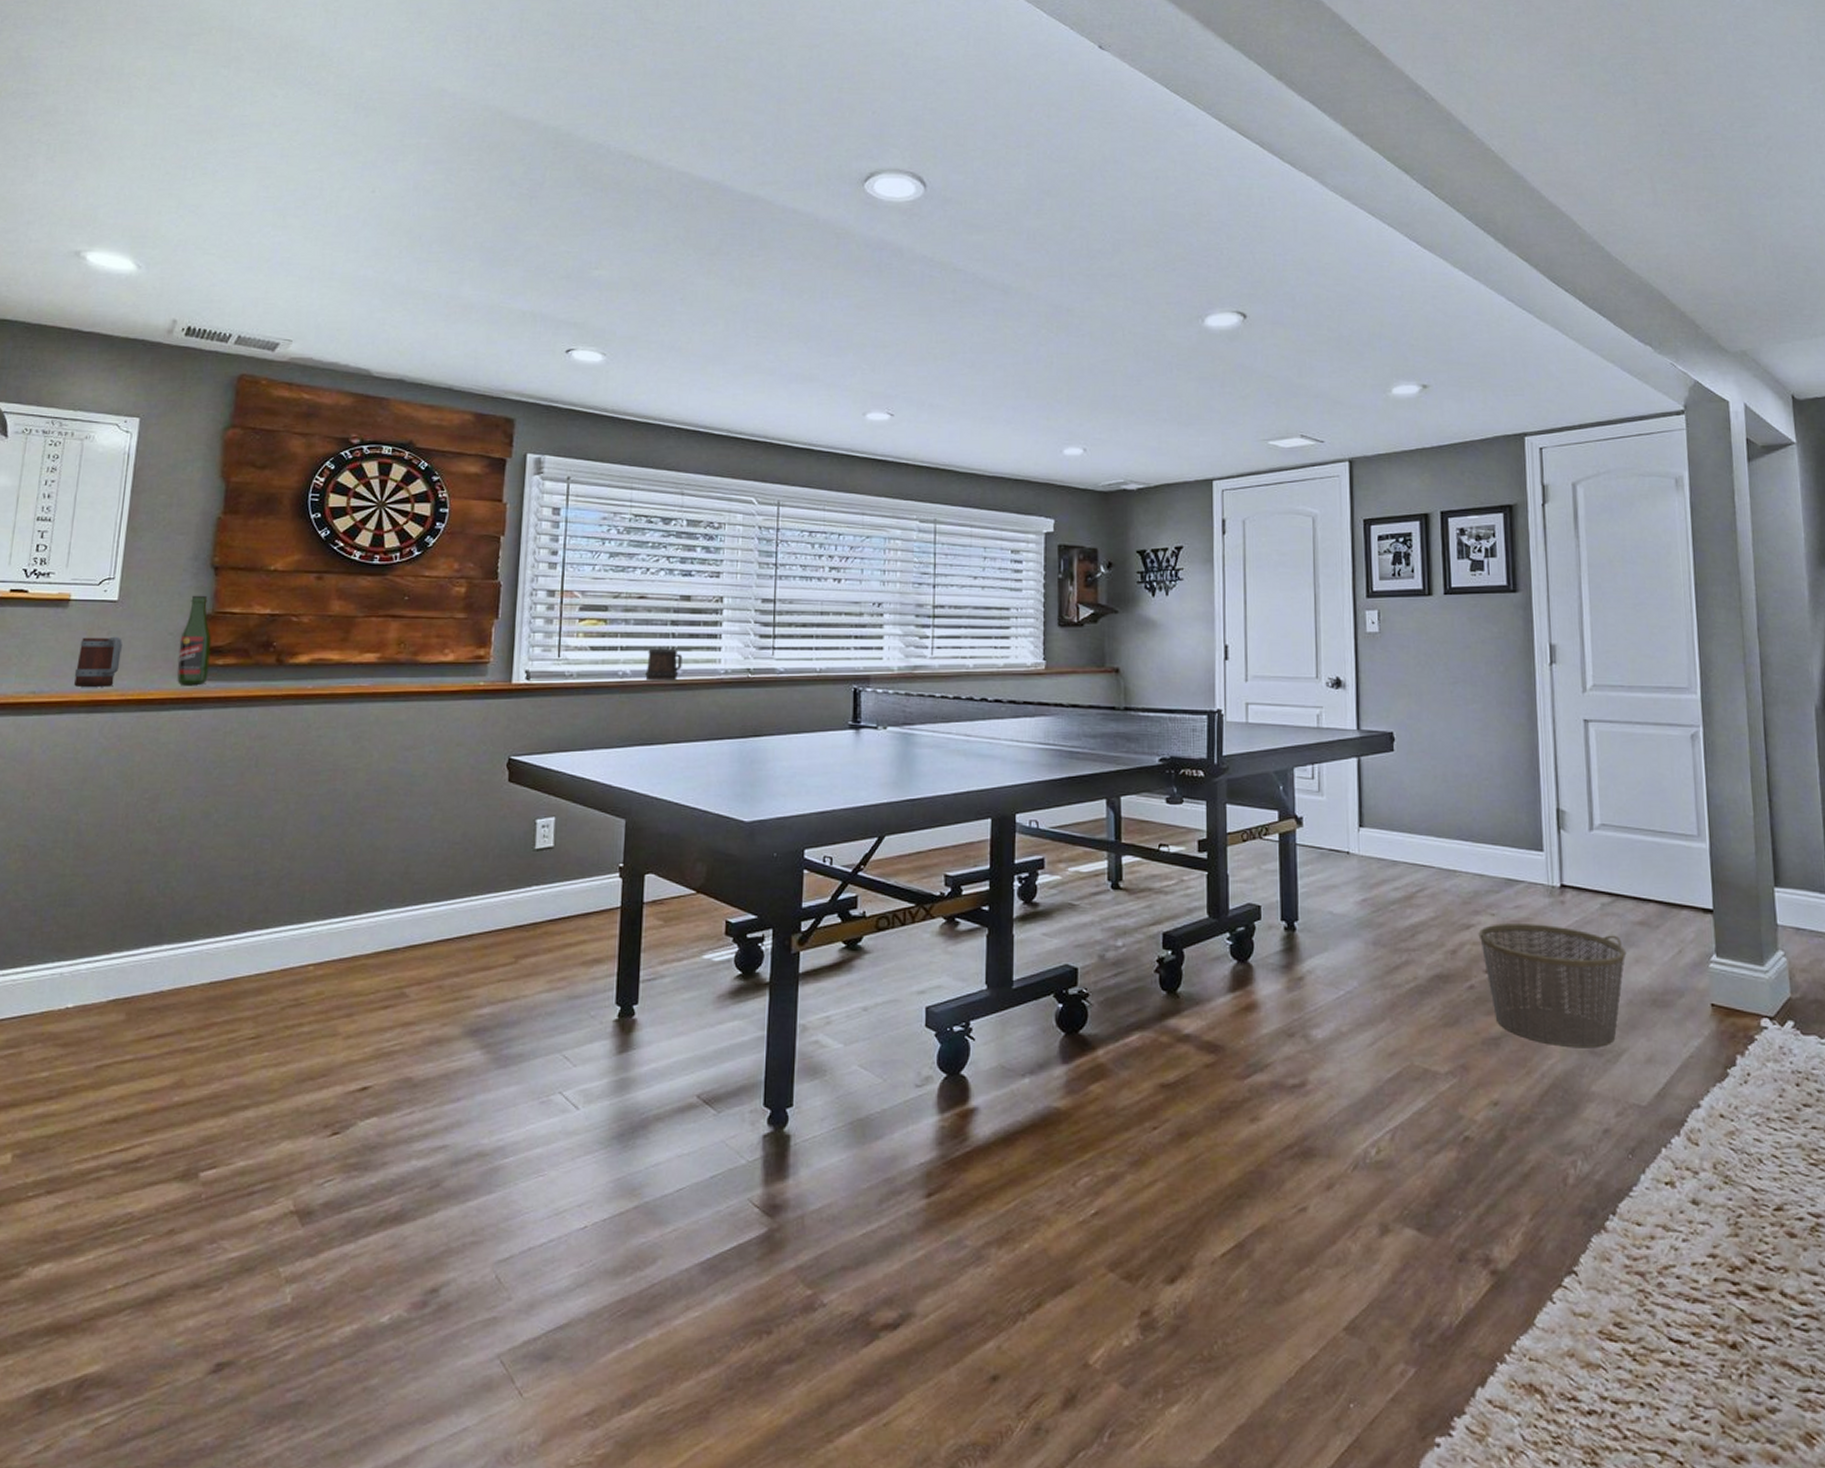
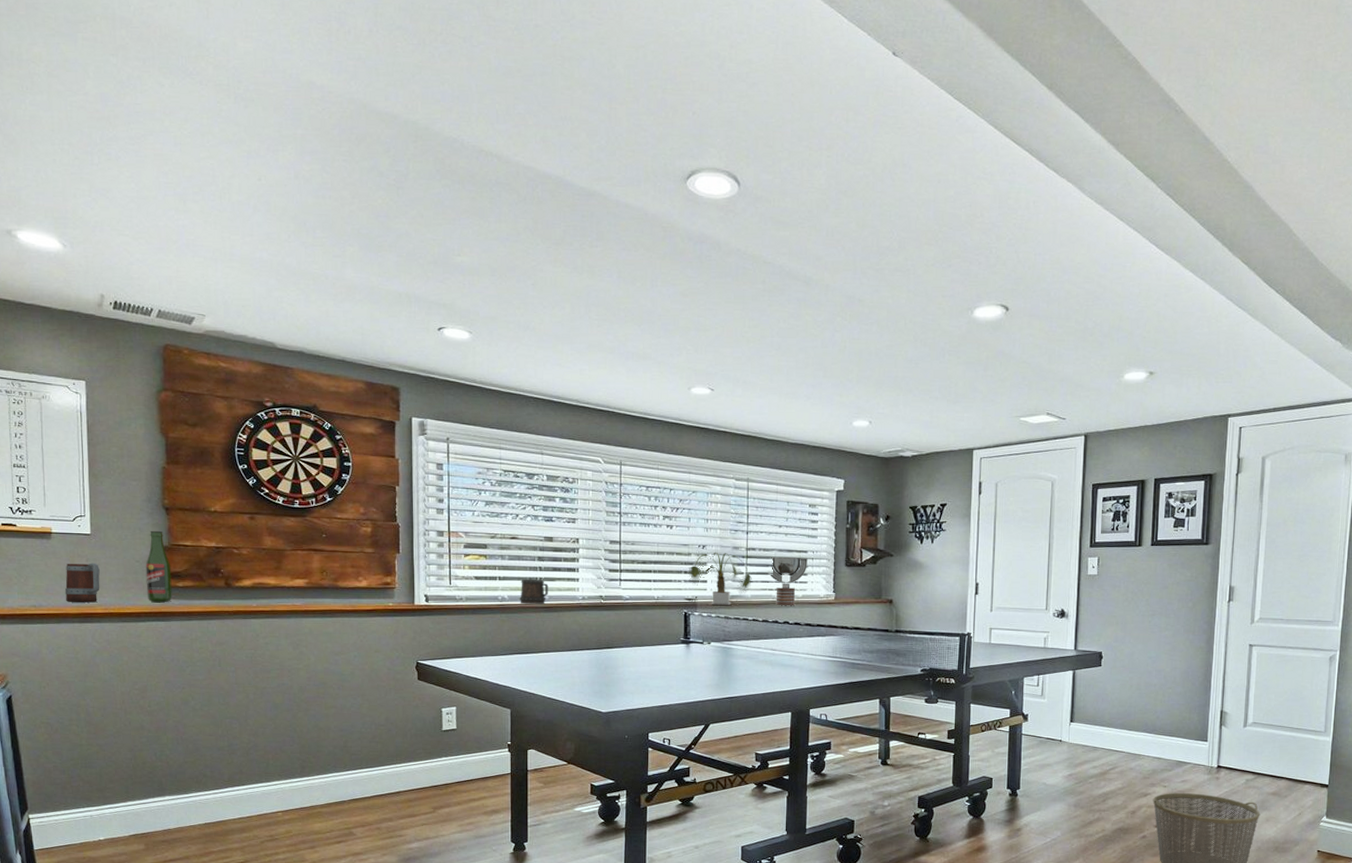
plant: none [853,610,940,679] -> present [683,552,752,606]
trophy: none [961,615,1010,677] -> present [769,556,807,605]

